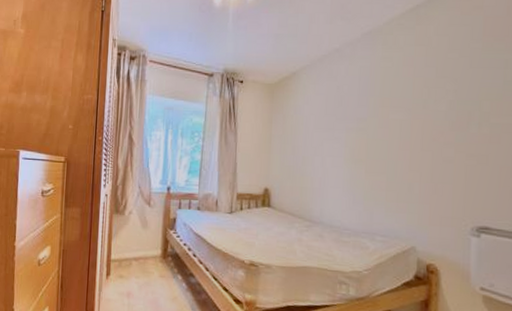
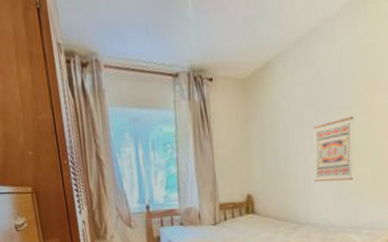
wall art: none [329,127,370,187] -> present [313,116,353,182]

